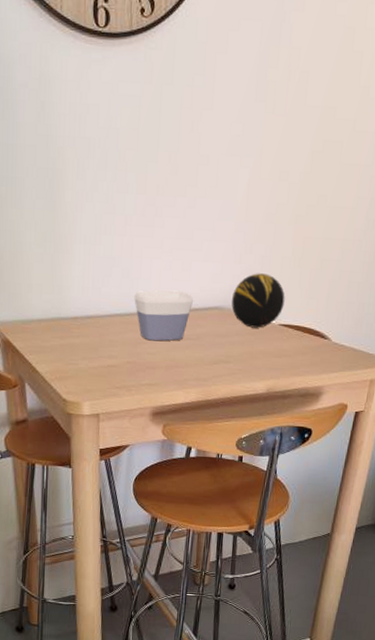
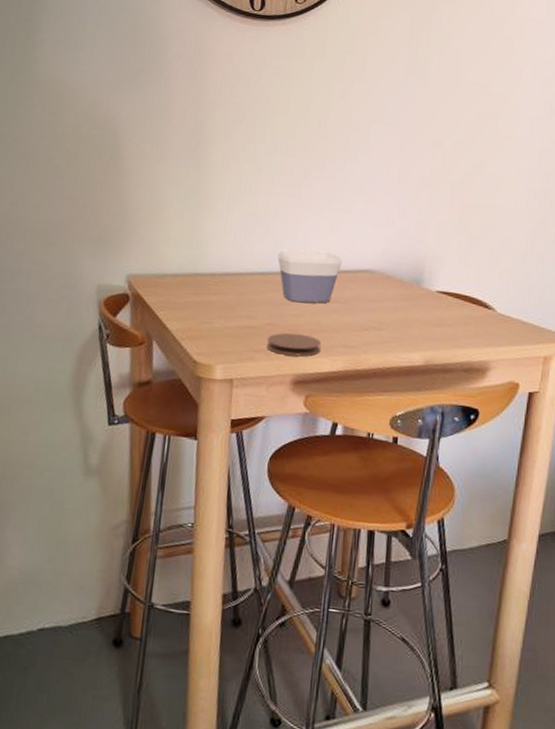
coaster: none [127,369,176,391] -> present [266,332,322,357]
decorative orb: present [231,273,285,328] -> none [384,237,443,294]

